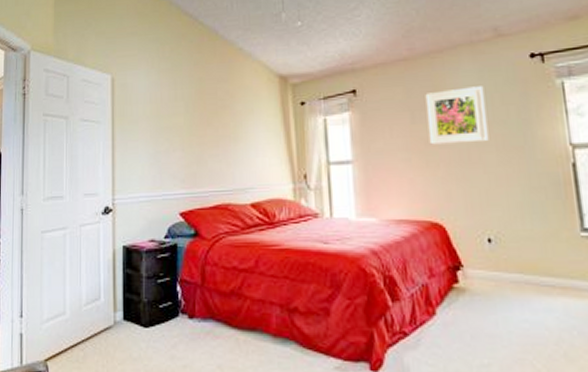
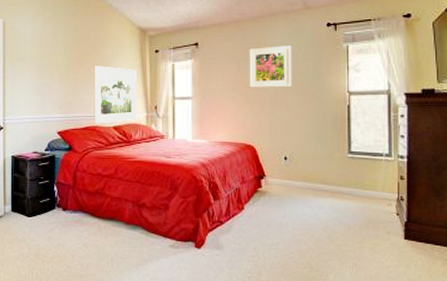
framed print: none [223,125,281,201] -> present [94,66,137,124]

